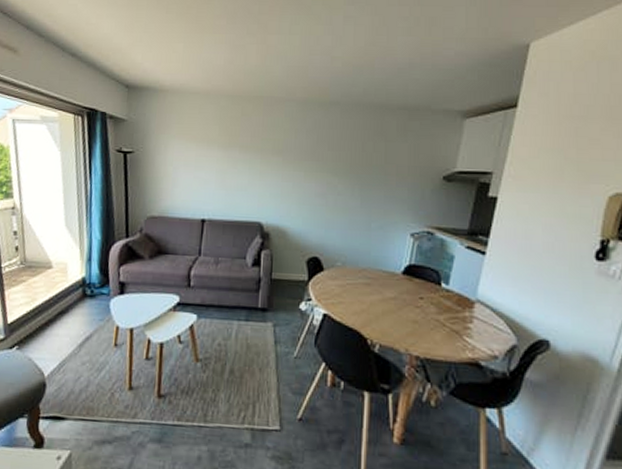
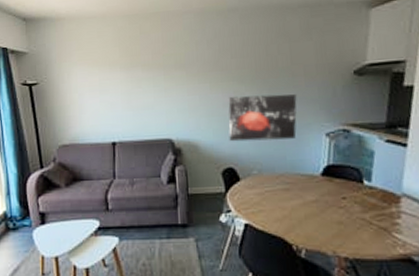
wall art: none [317,187,387,235] -> present [228,94,297,142]

